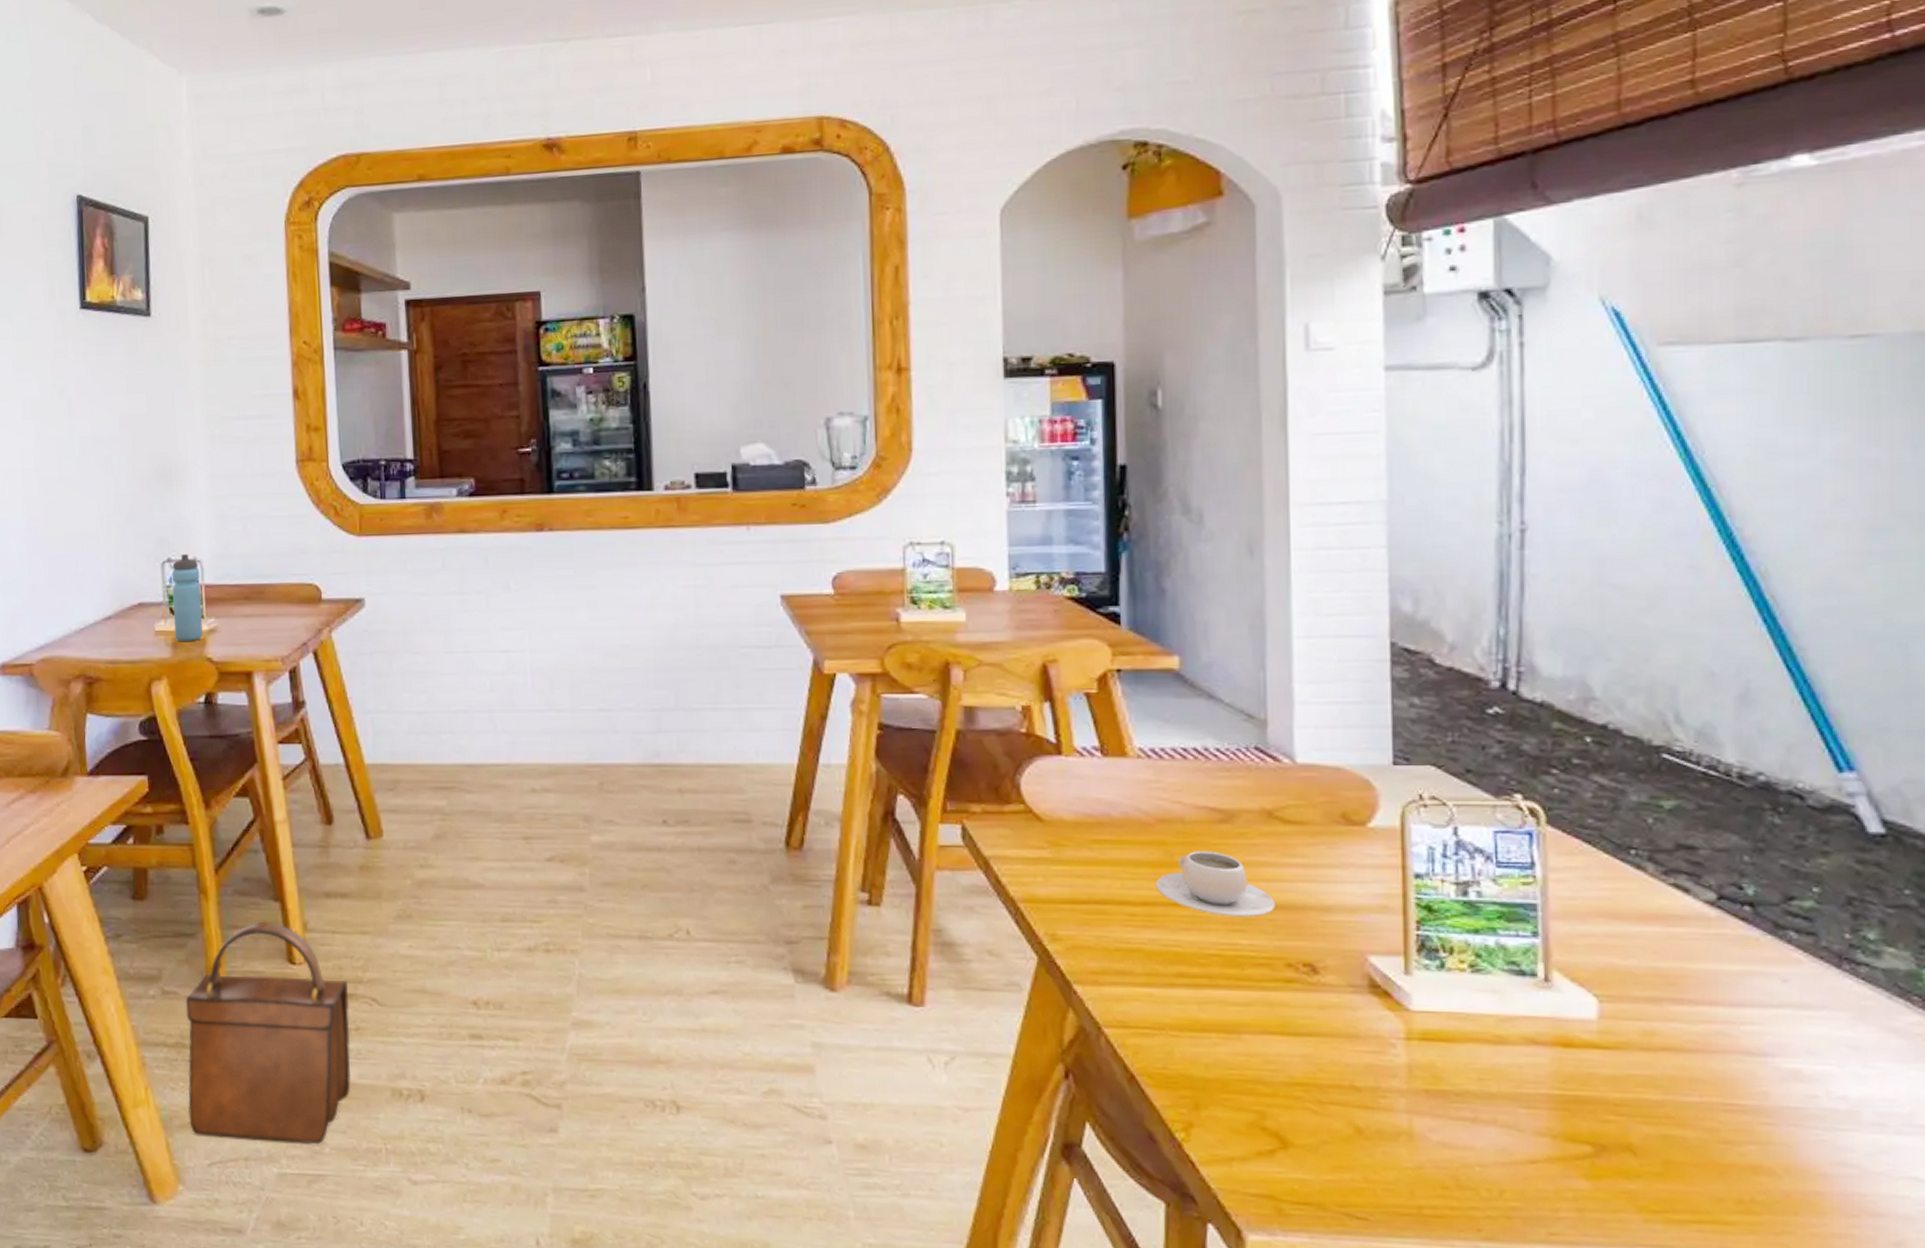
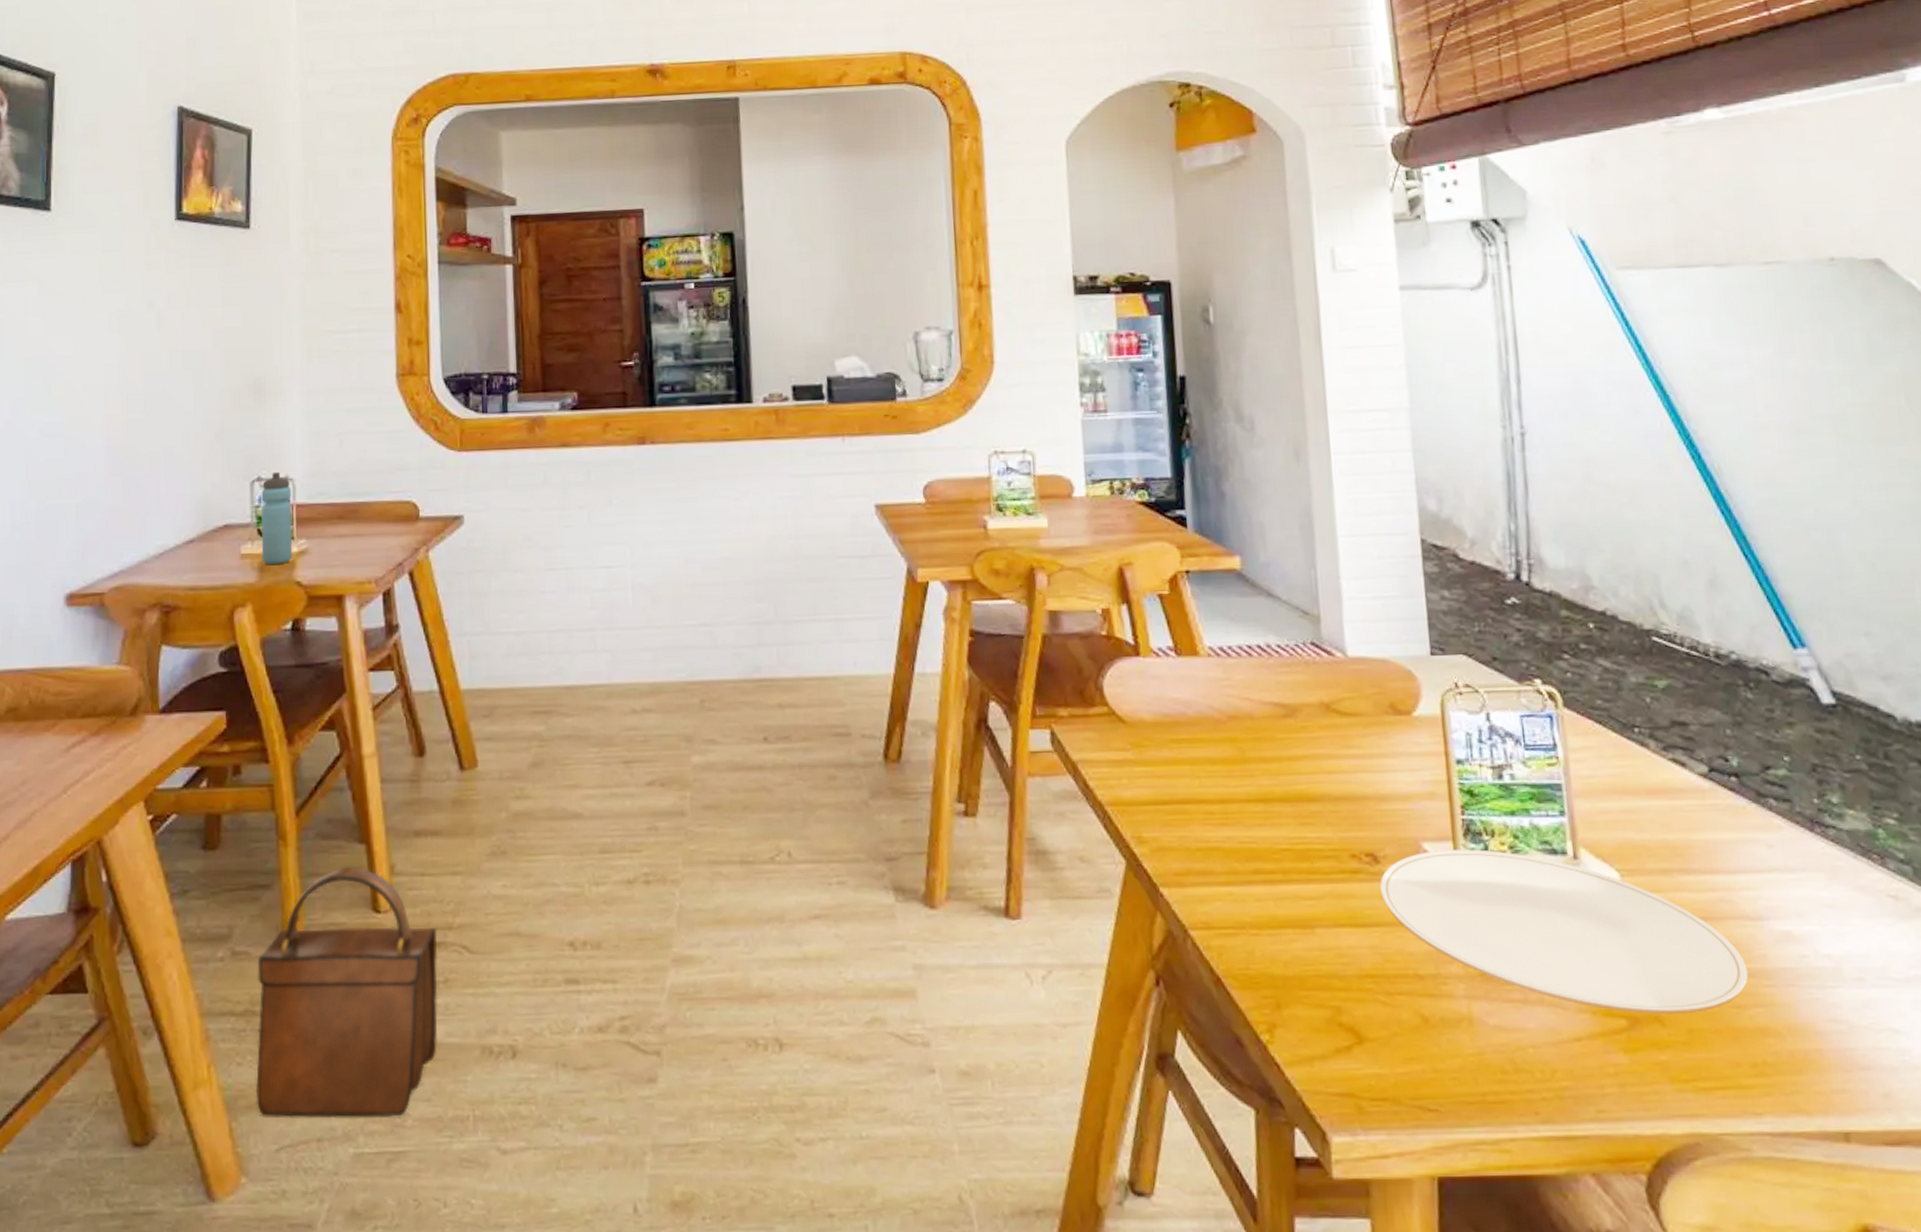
teacup: present [1155,851,1276,917] -> none [1229,746,1338,811]
plate: none [1318,965,1743,1146] -> present [1380,849,1749,1015]

